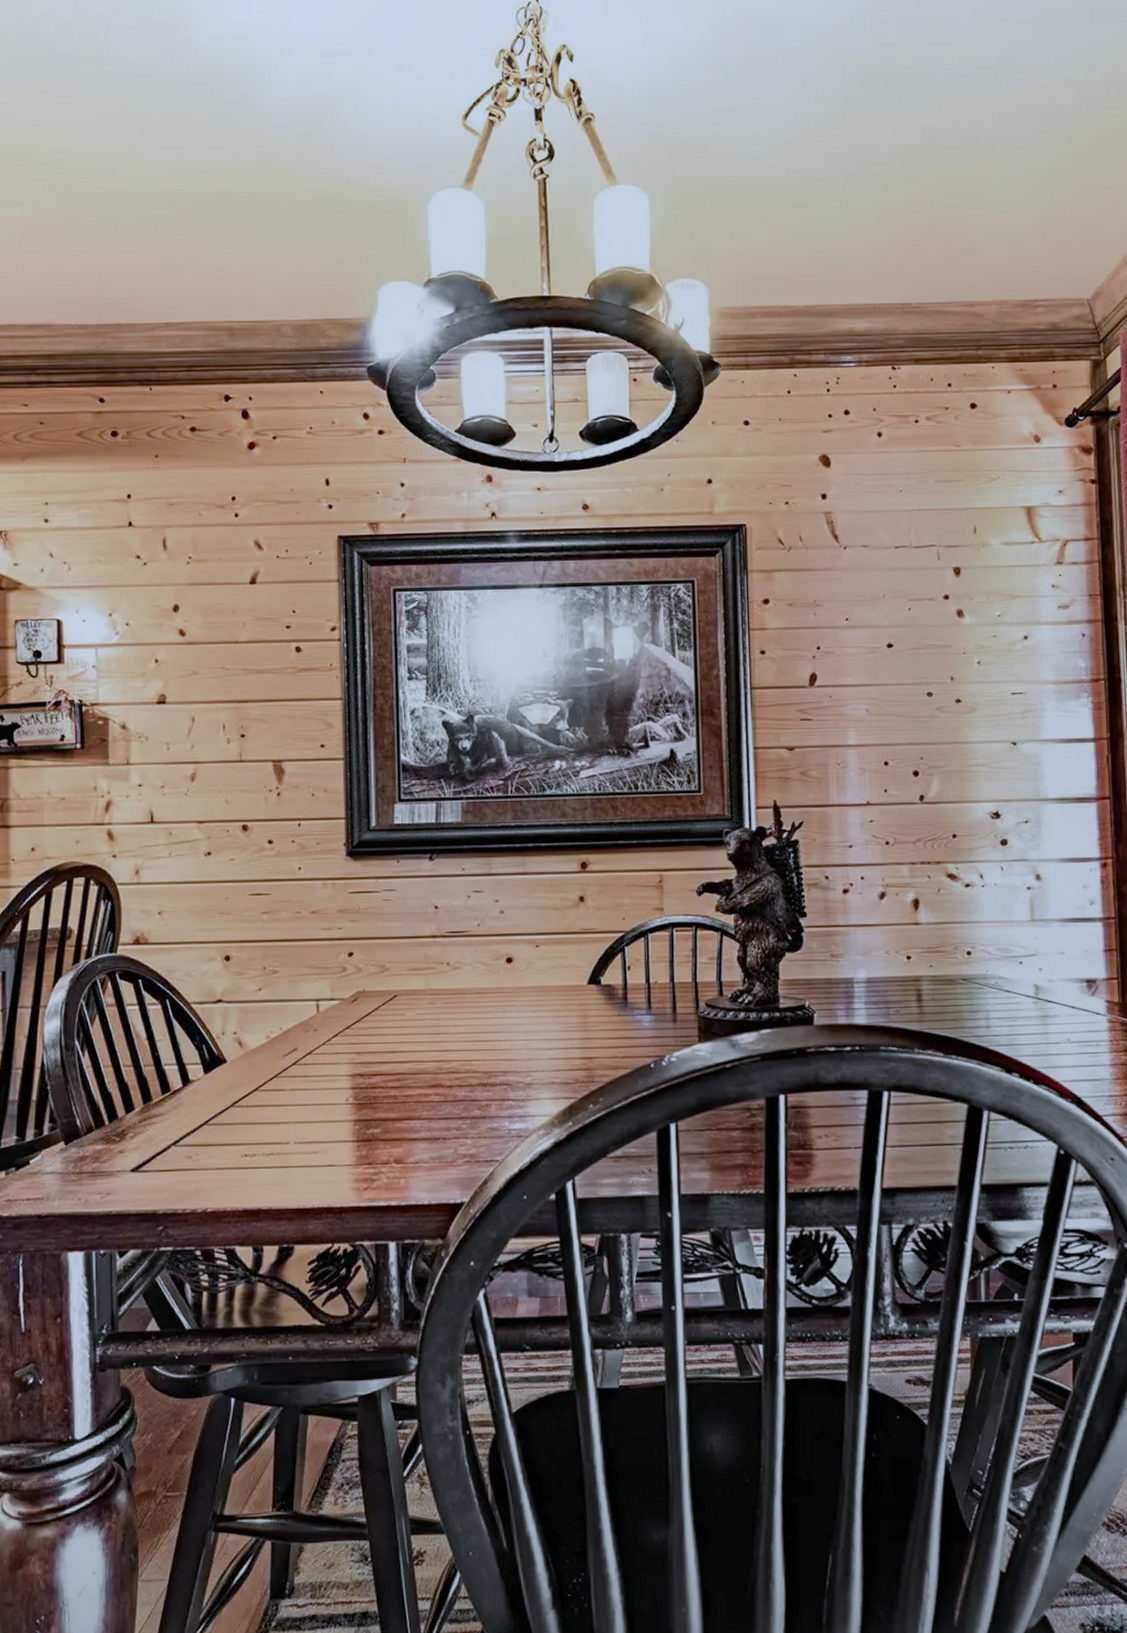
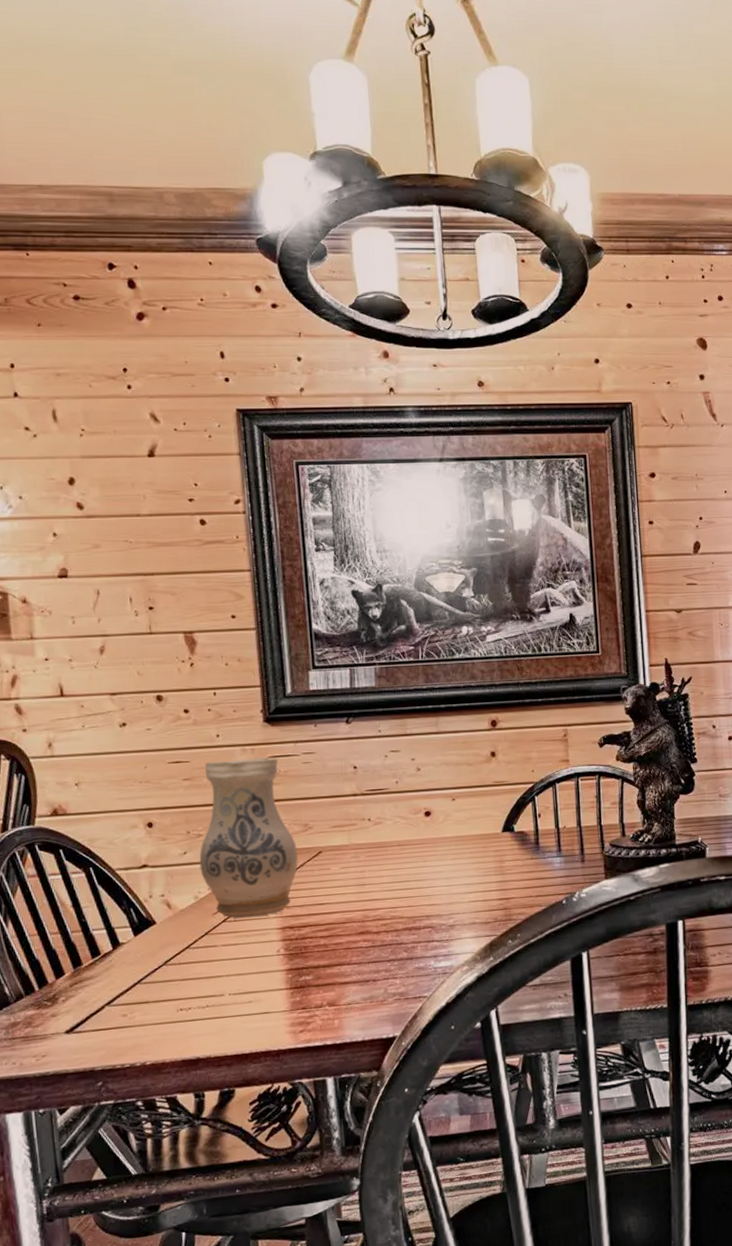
ceramic pitcher: none [273,893,373,1062] -> present [199,757,298,919]

